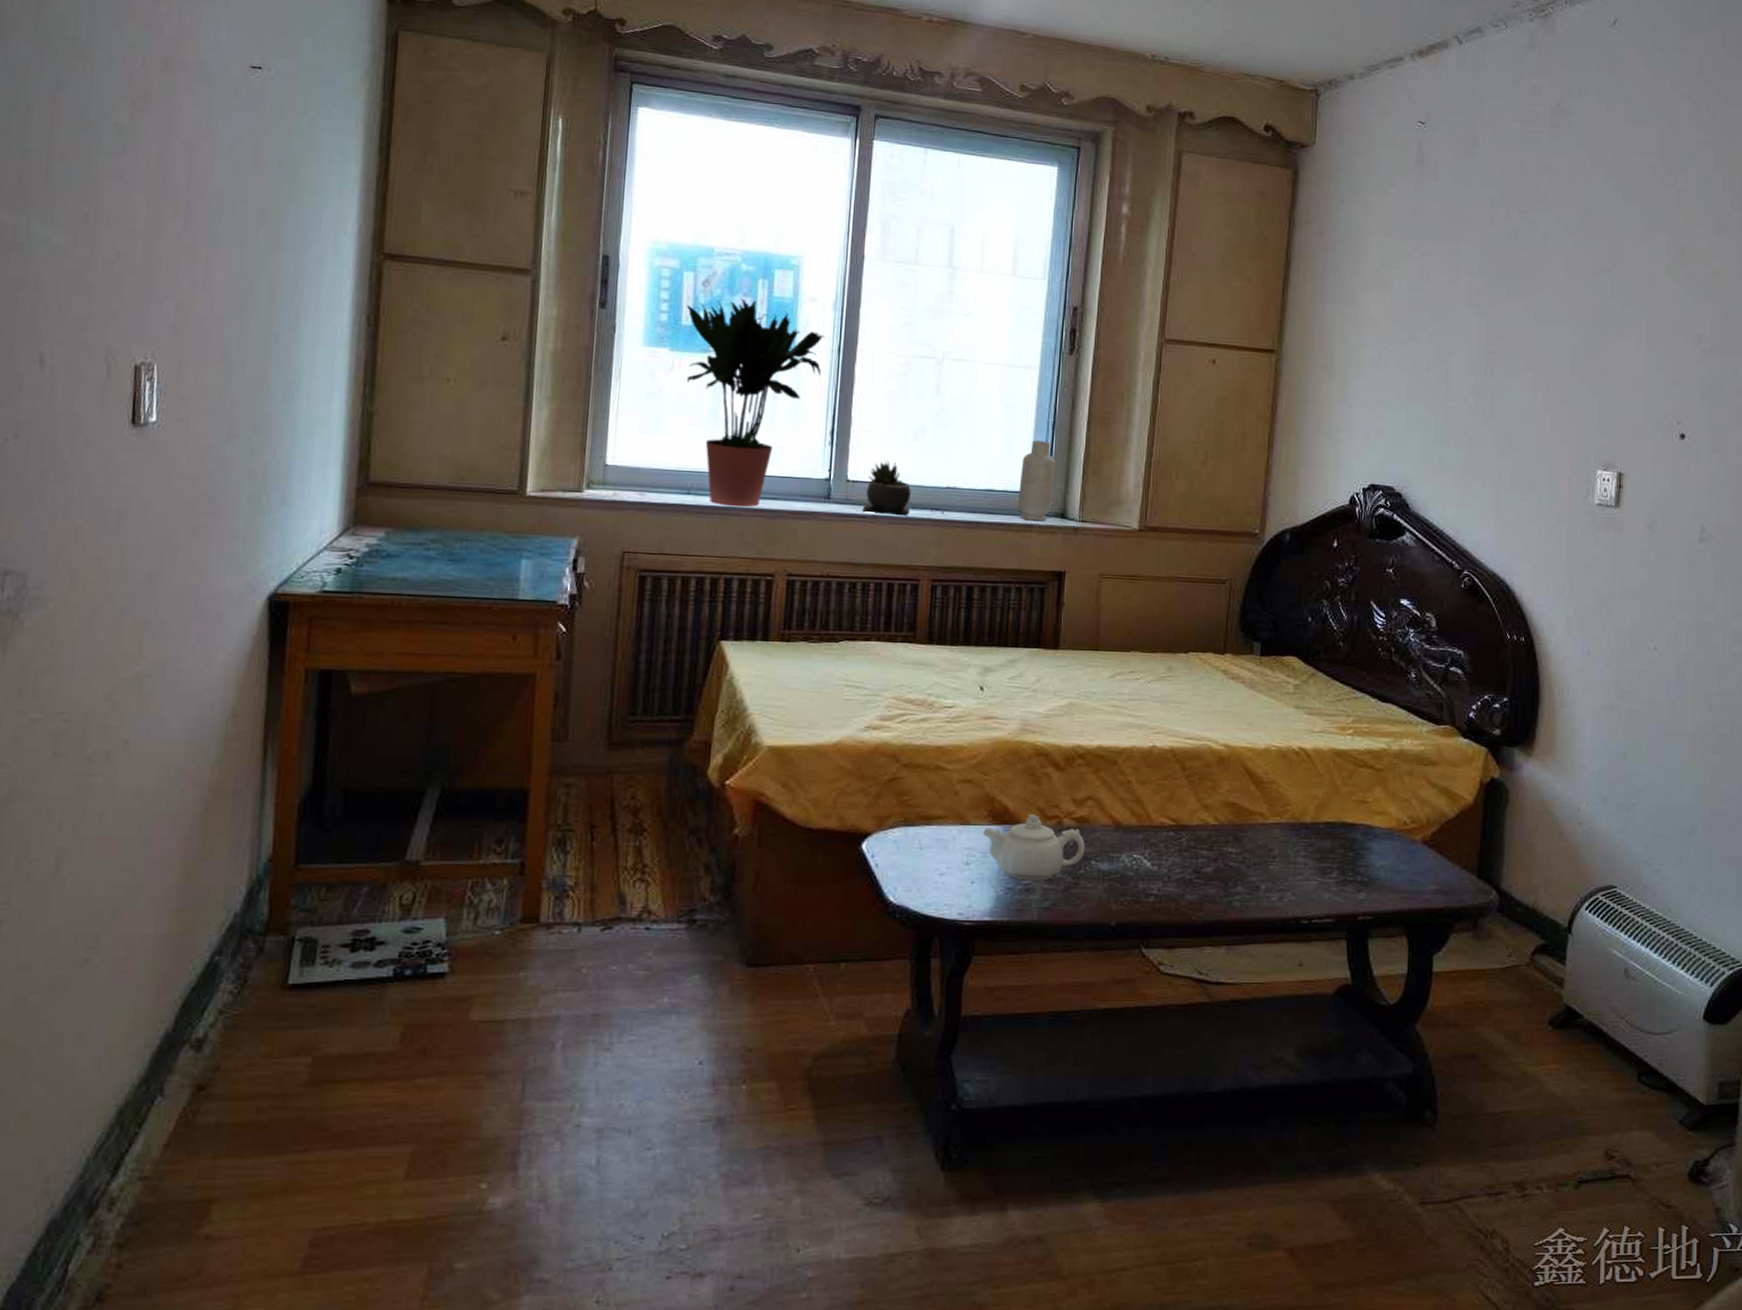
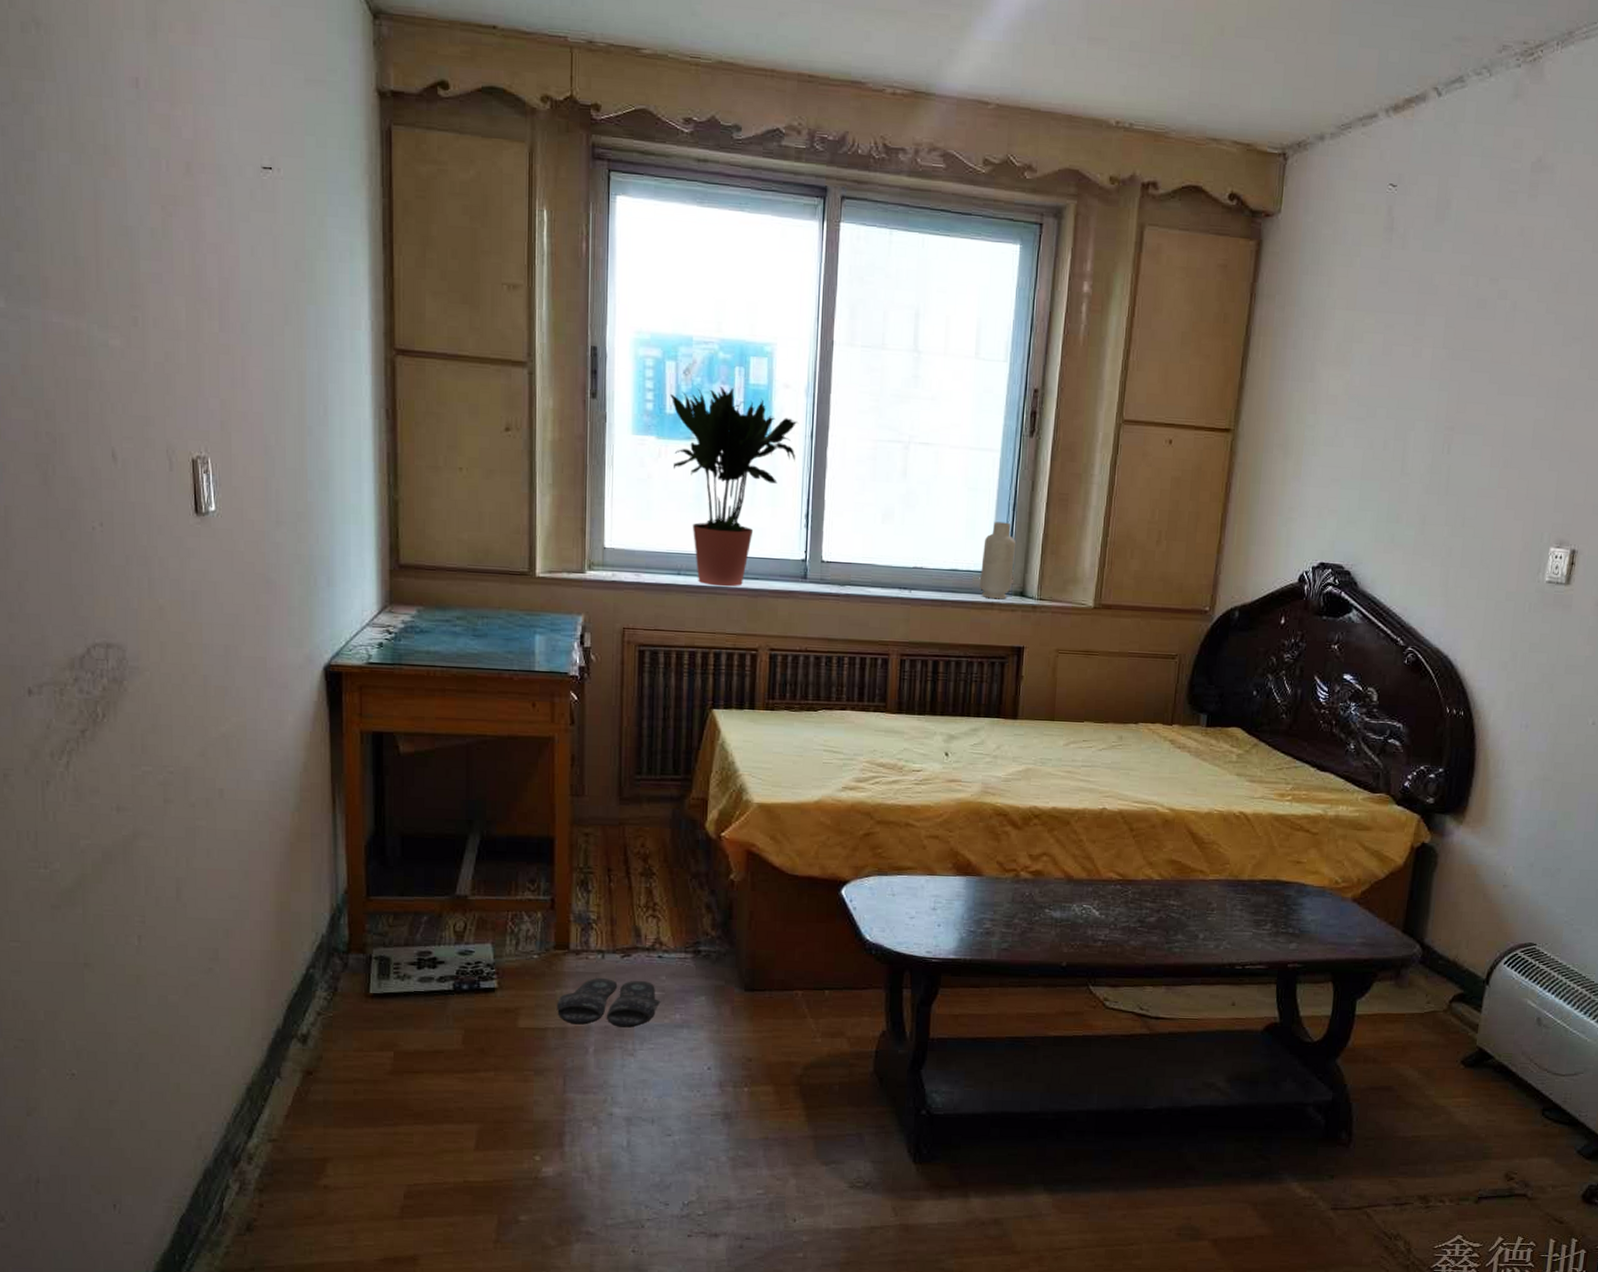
slippers: none [520,957,646,1016] -> present [557,978,661,1028]
succulent plant: present [862,461,911,517] -> none [836,542,881,595]
teapot: present [983,814,1085,881] -> none [949,867,1040,926]

